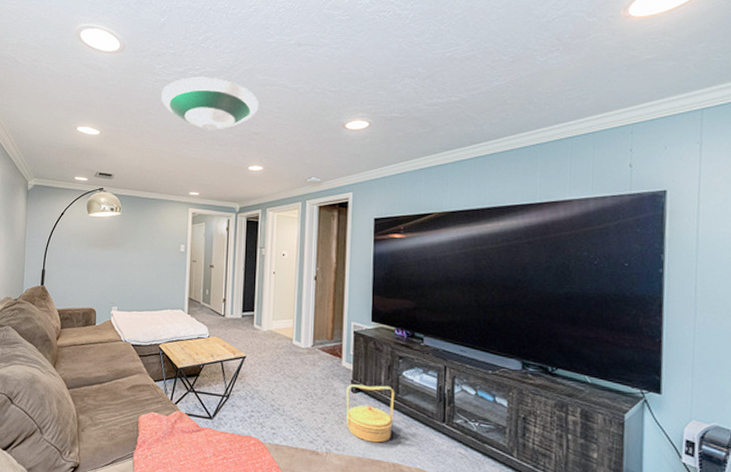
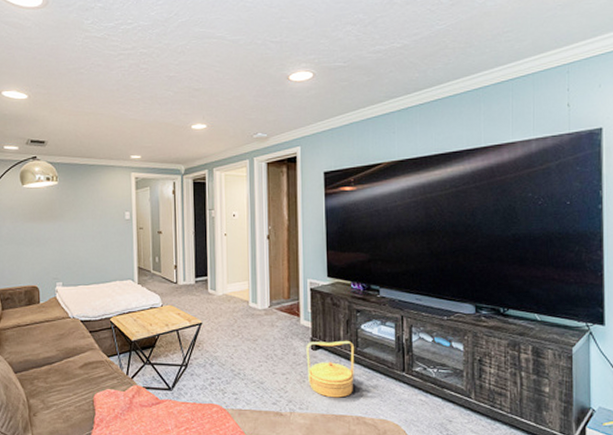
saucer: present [161,77,258,130] -> none [92,31,197,89]

